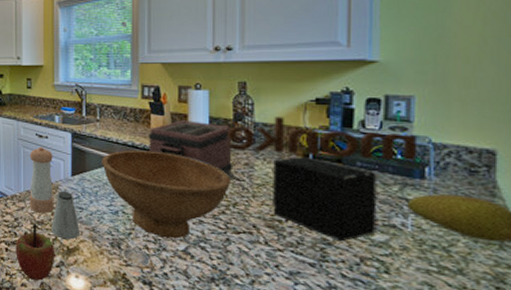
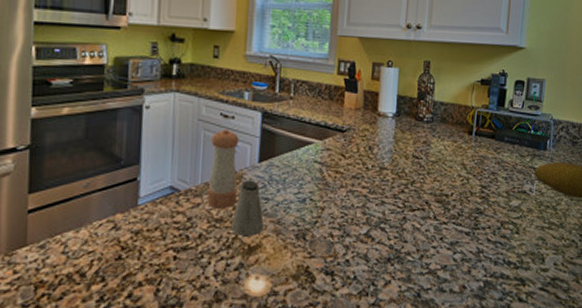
apple: present [16,222,55,281] -> none [186,221,234,290]
bowl: present [102,150,230,239] -> none [292,130,411,223]
toaster: present [148,120,235,180] -> none [340,98,415,158]
knife block: present [226,117,418,242] -> none [410,96,545,210]

